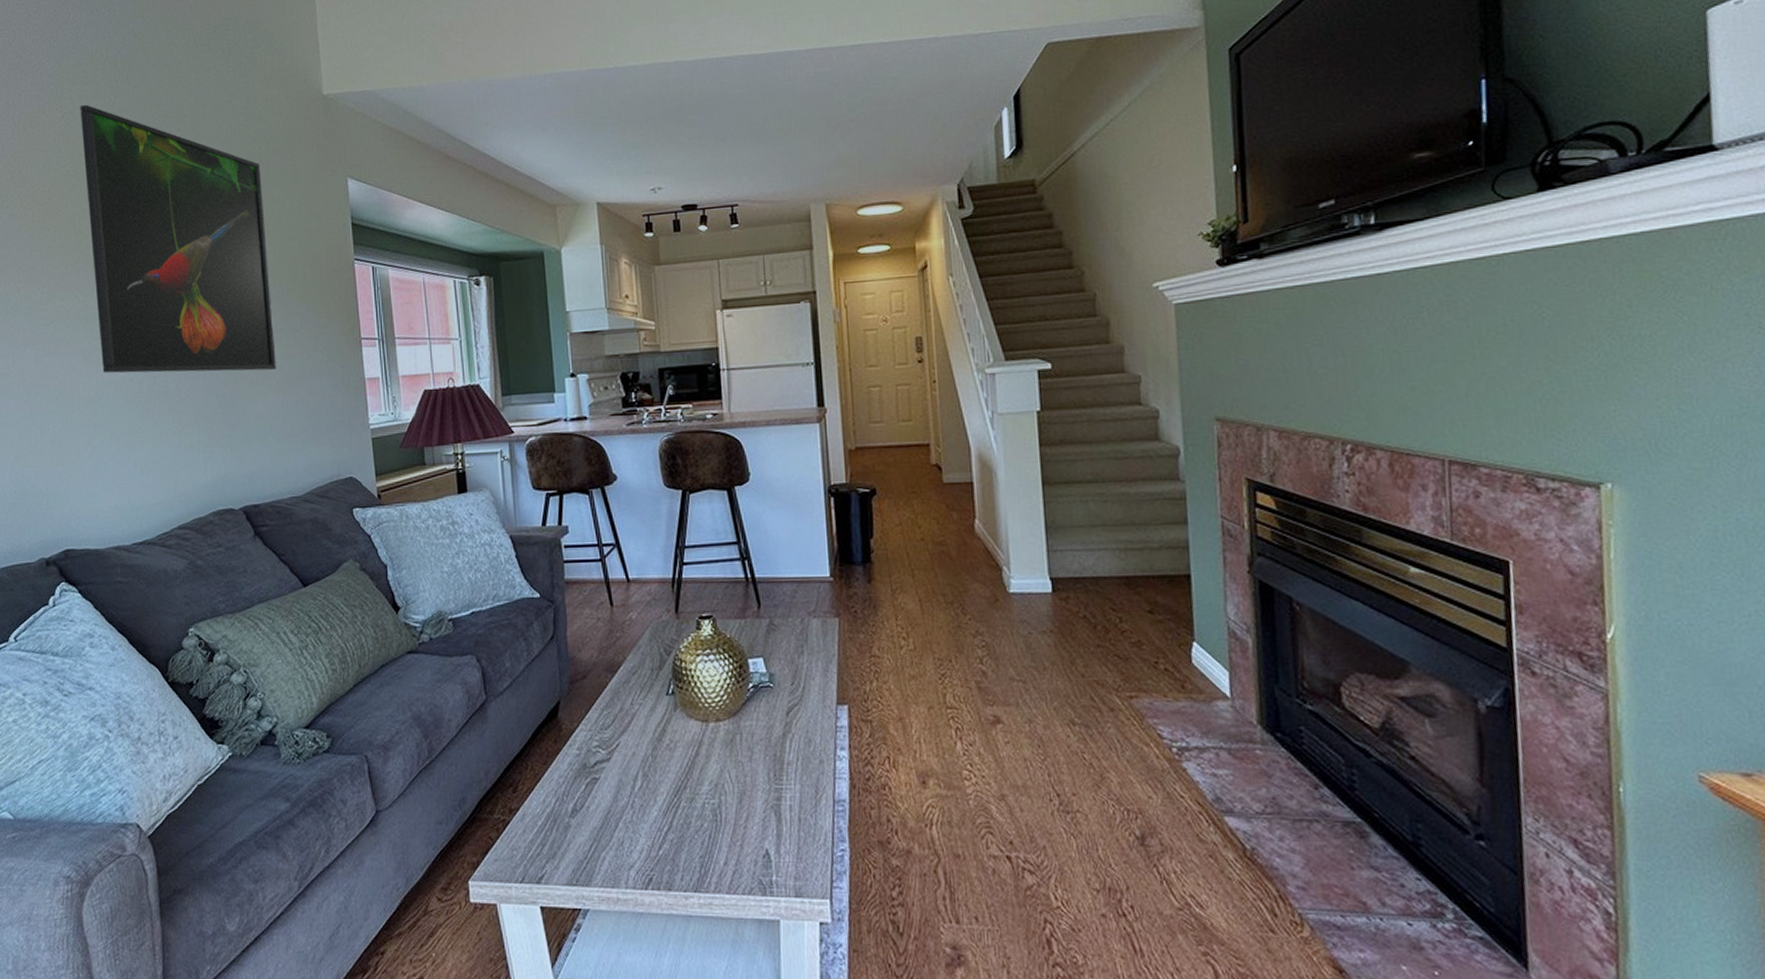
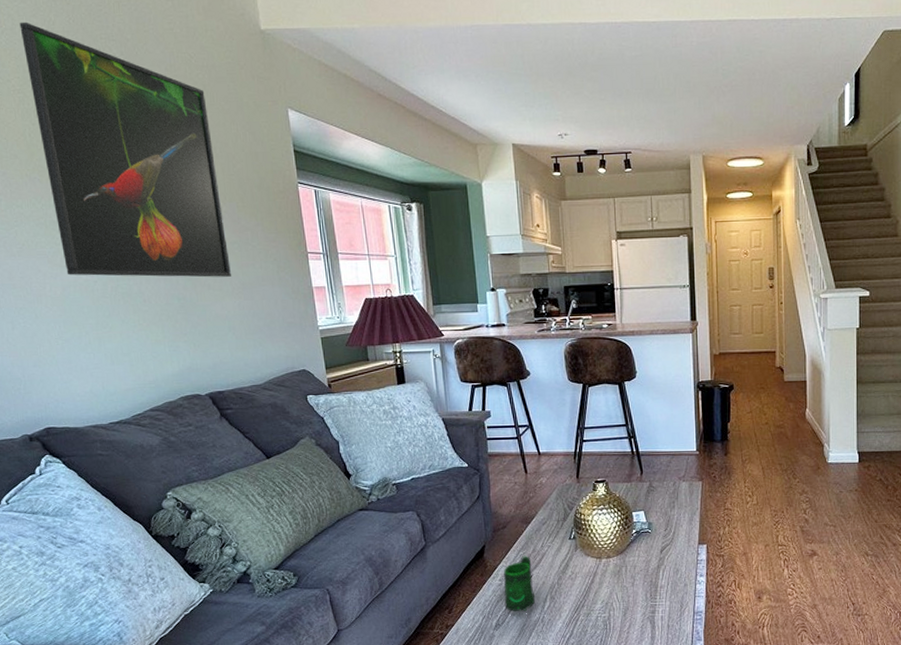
mug: none [583,716,624,792] -> present [504,556,536,611]

